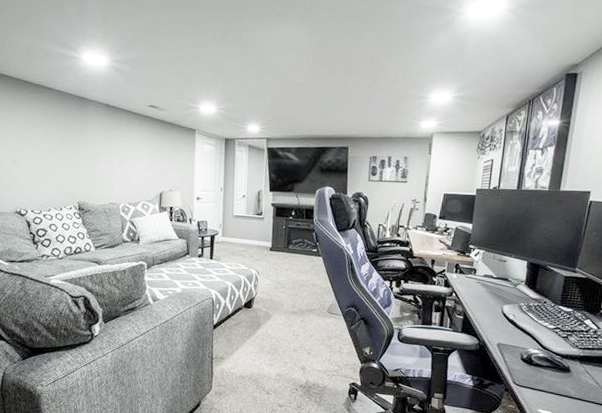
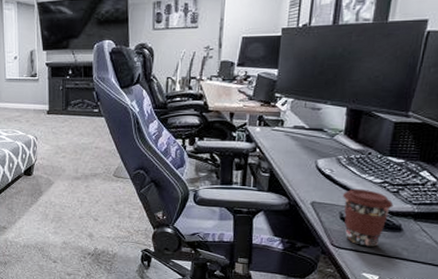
coffee cup: none [522,333,564,386] -> present [342,188,394,247]

